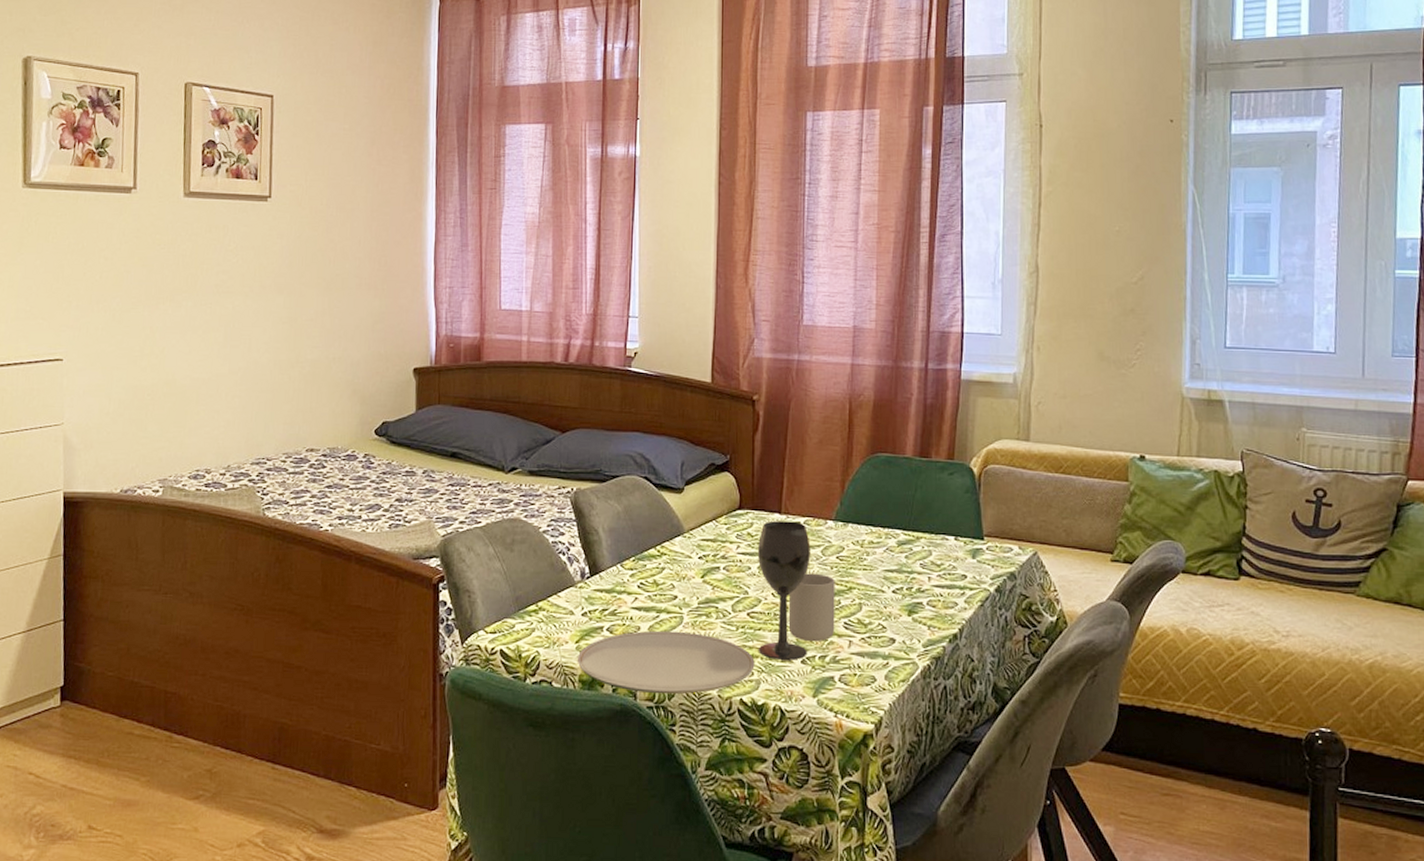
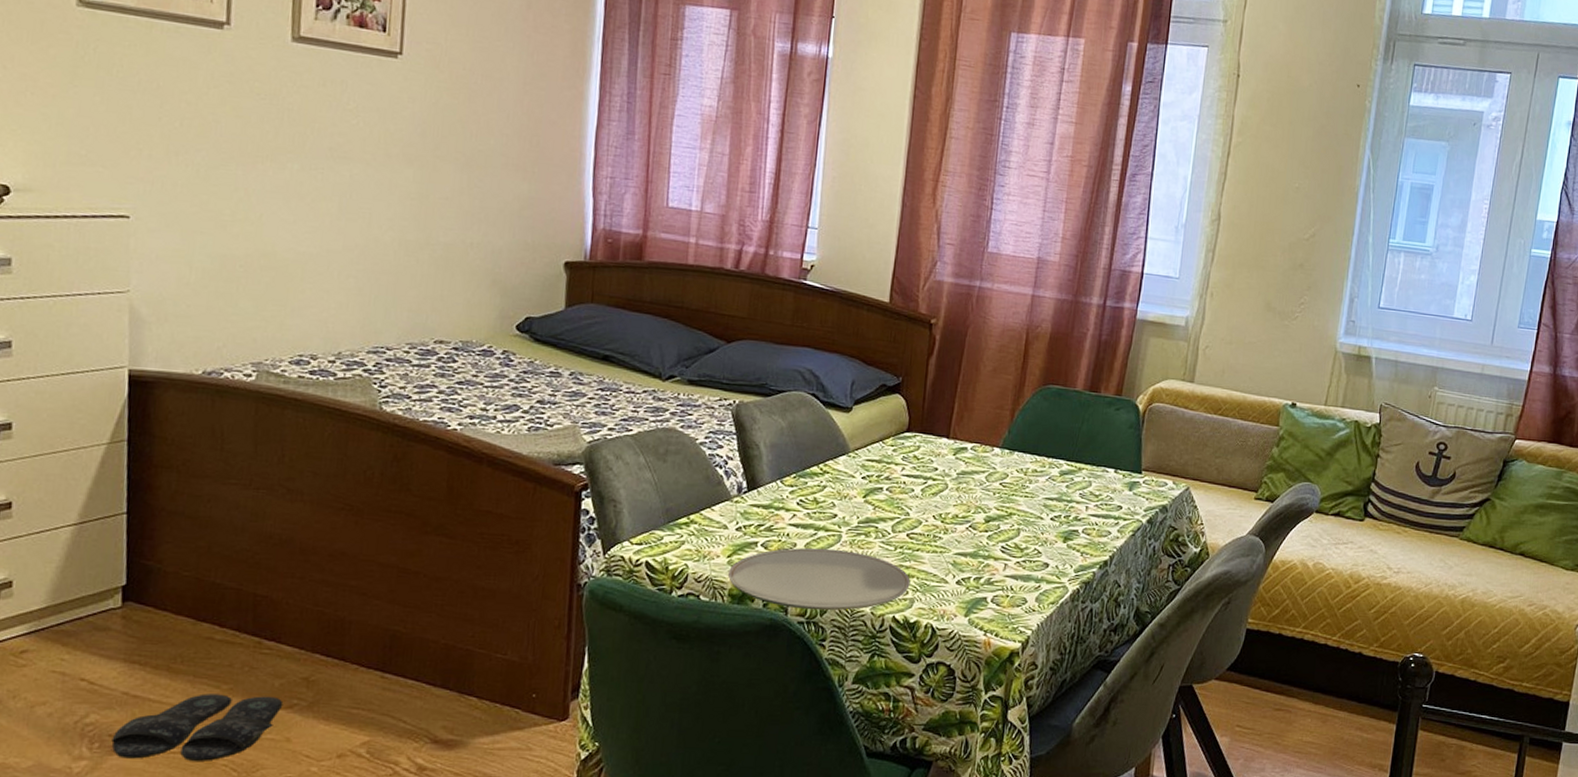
slippers: none [53,786,190,851] -> present [111,694,282,762]
wine glass: present [757,521,810,660] -> none [914,445,976,581]
cup: present [788,573,835,642] -> none [946,497,997,564]

